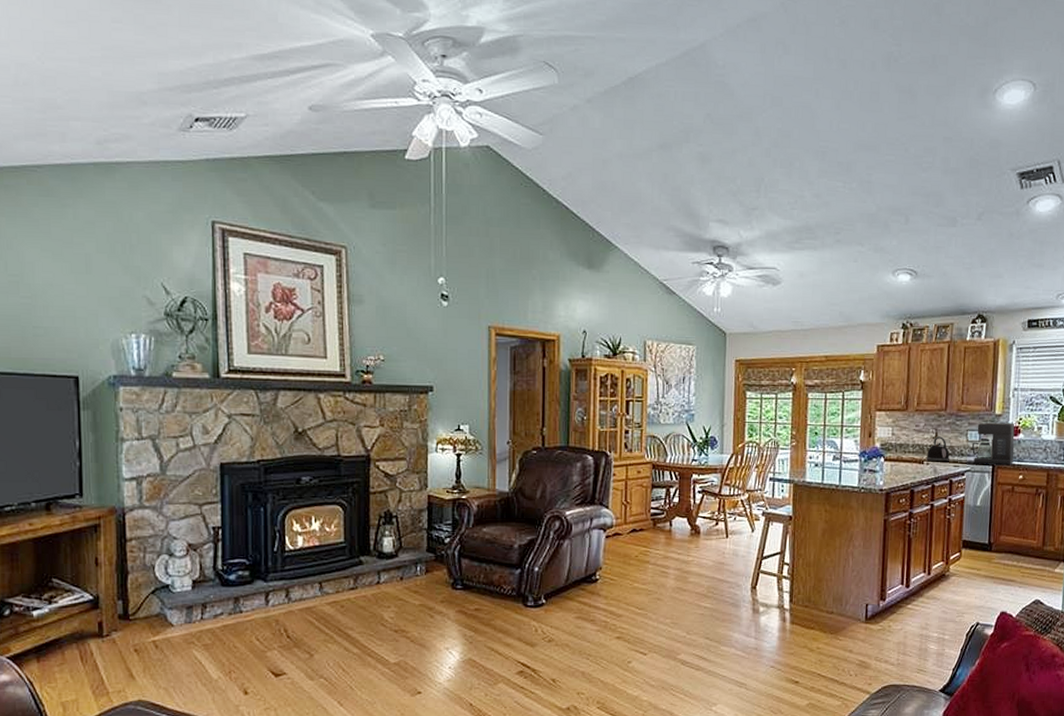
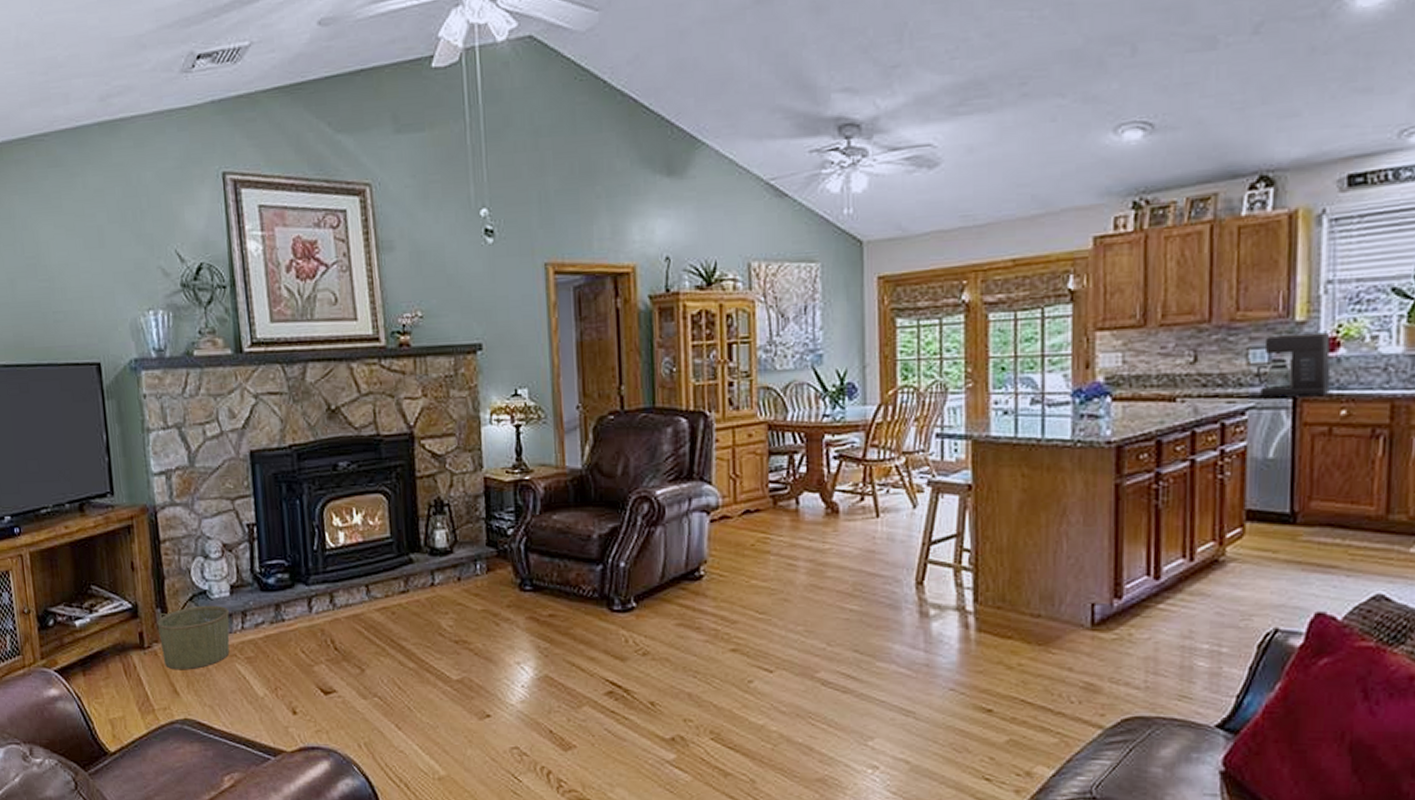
basket: none [117,598,190,656] -> present [157,605,230,670]
kettle: present [926,436,950,462] -> none [1179,360,1221,398]

